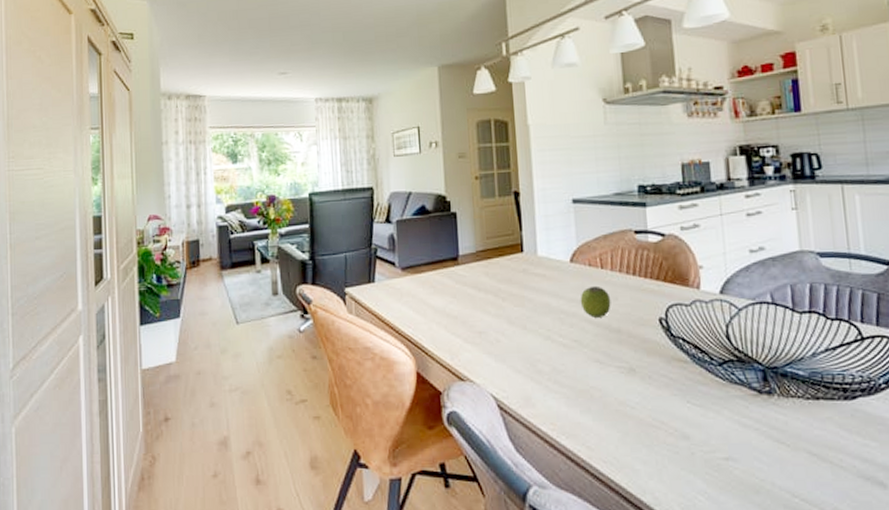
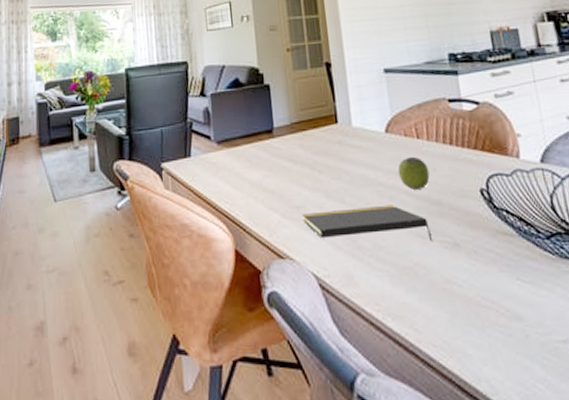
notepad: none [485,331,610,367] -> present [303,204,433,242]

